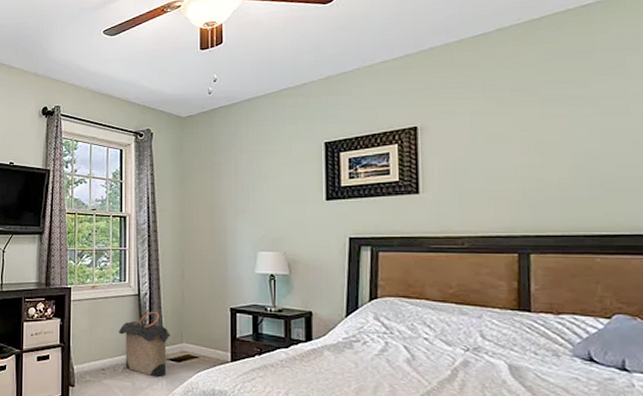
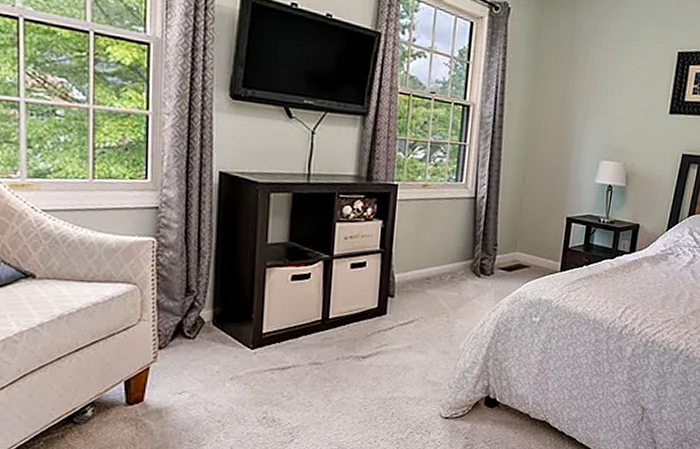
laundry hamper: present [119,311,171,378] -> none [449,216,505,287]

